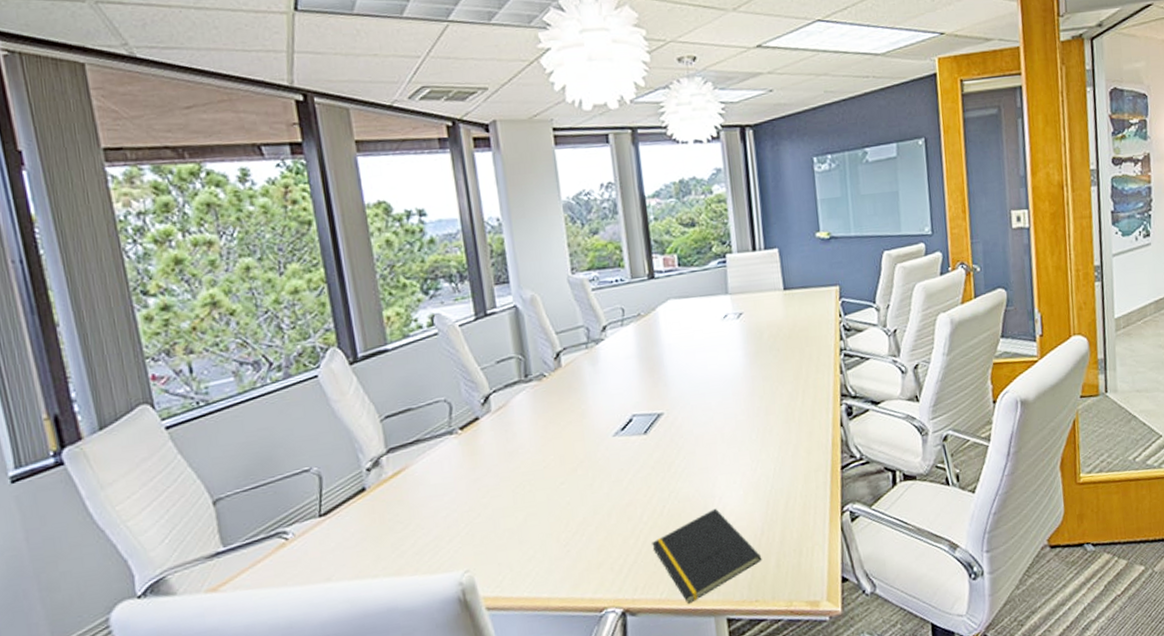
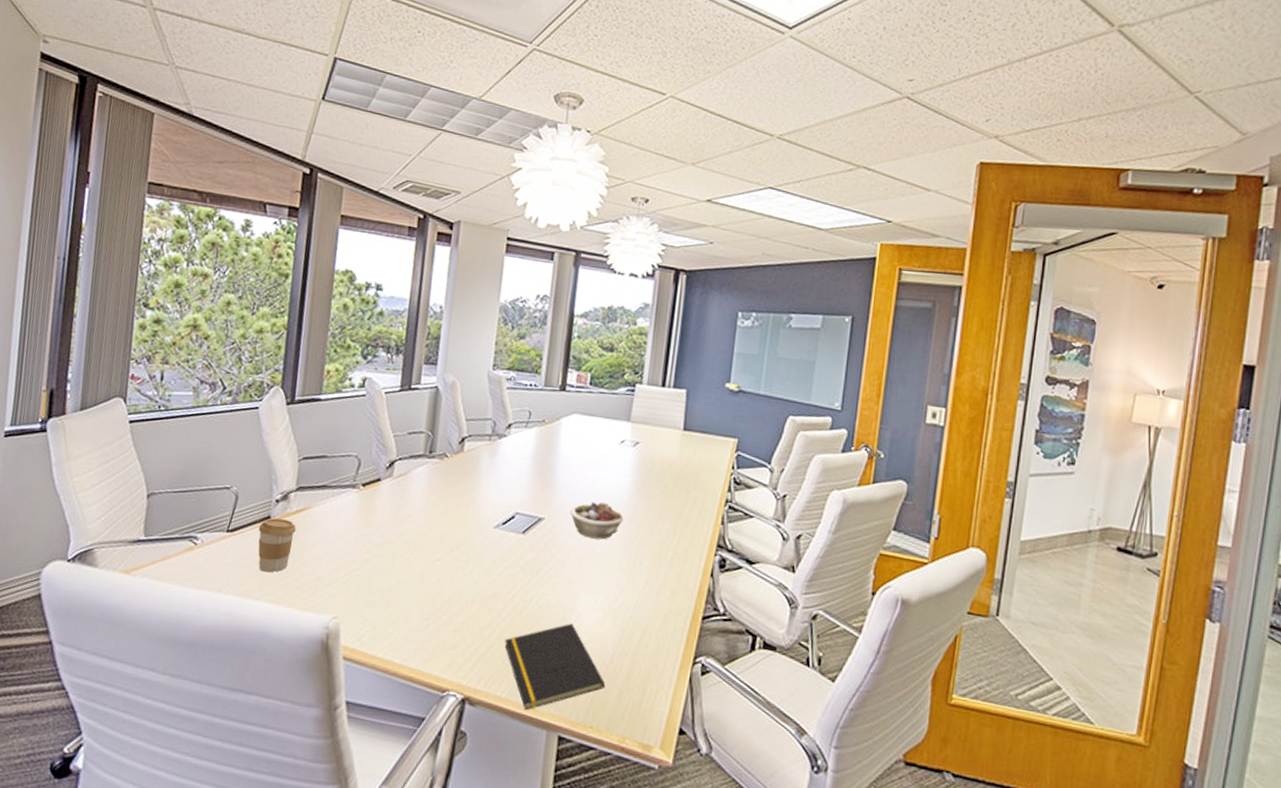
coffee cup: none [355,486,400,547] -> present [258,518,297,573]
succulent planter: none [687,382,744,421] -> present [569,502,624,540]

